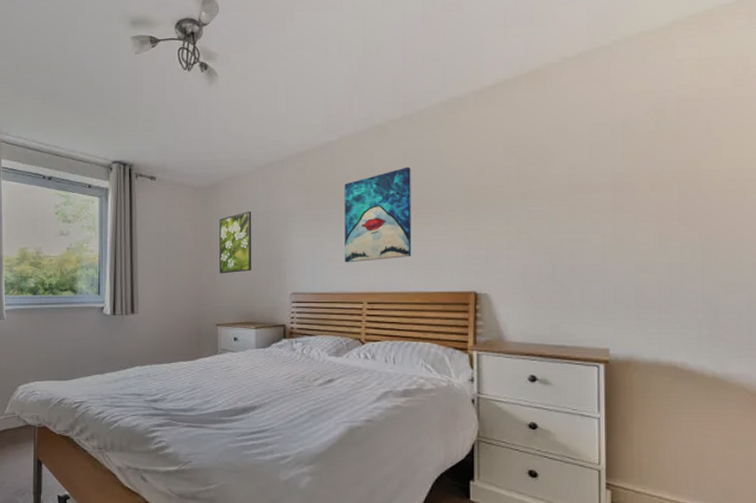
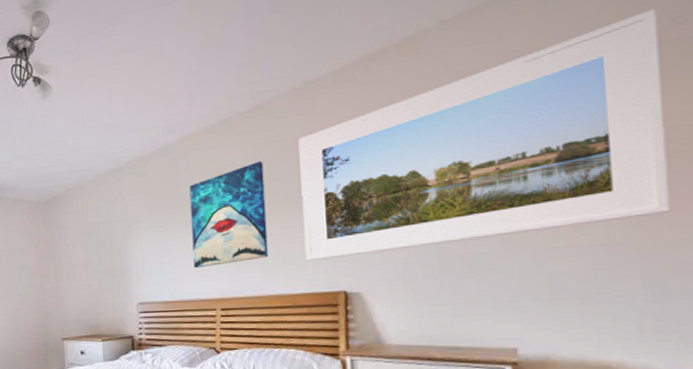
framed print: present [219,211,252,274] -> none [60,222,95,288]
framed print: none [442,71,725,263] -> present [298,8,671,262]

